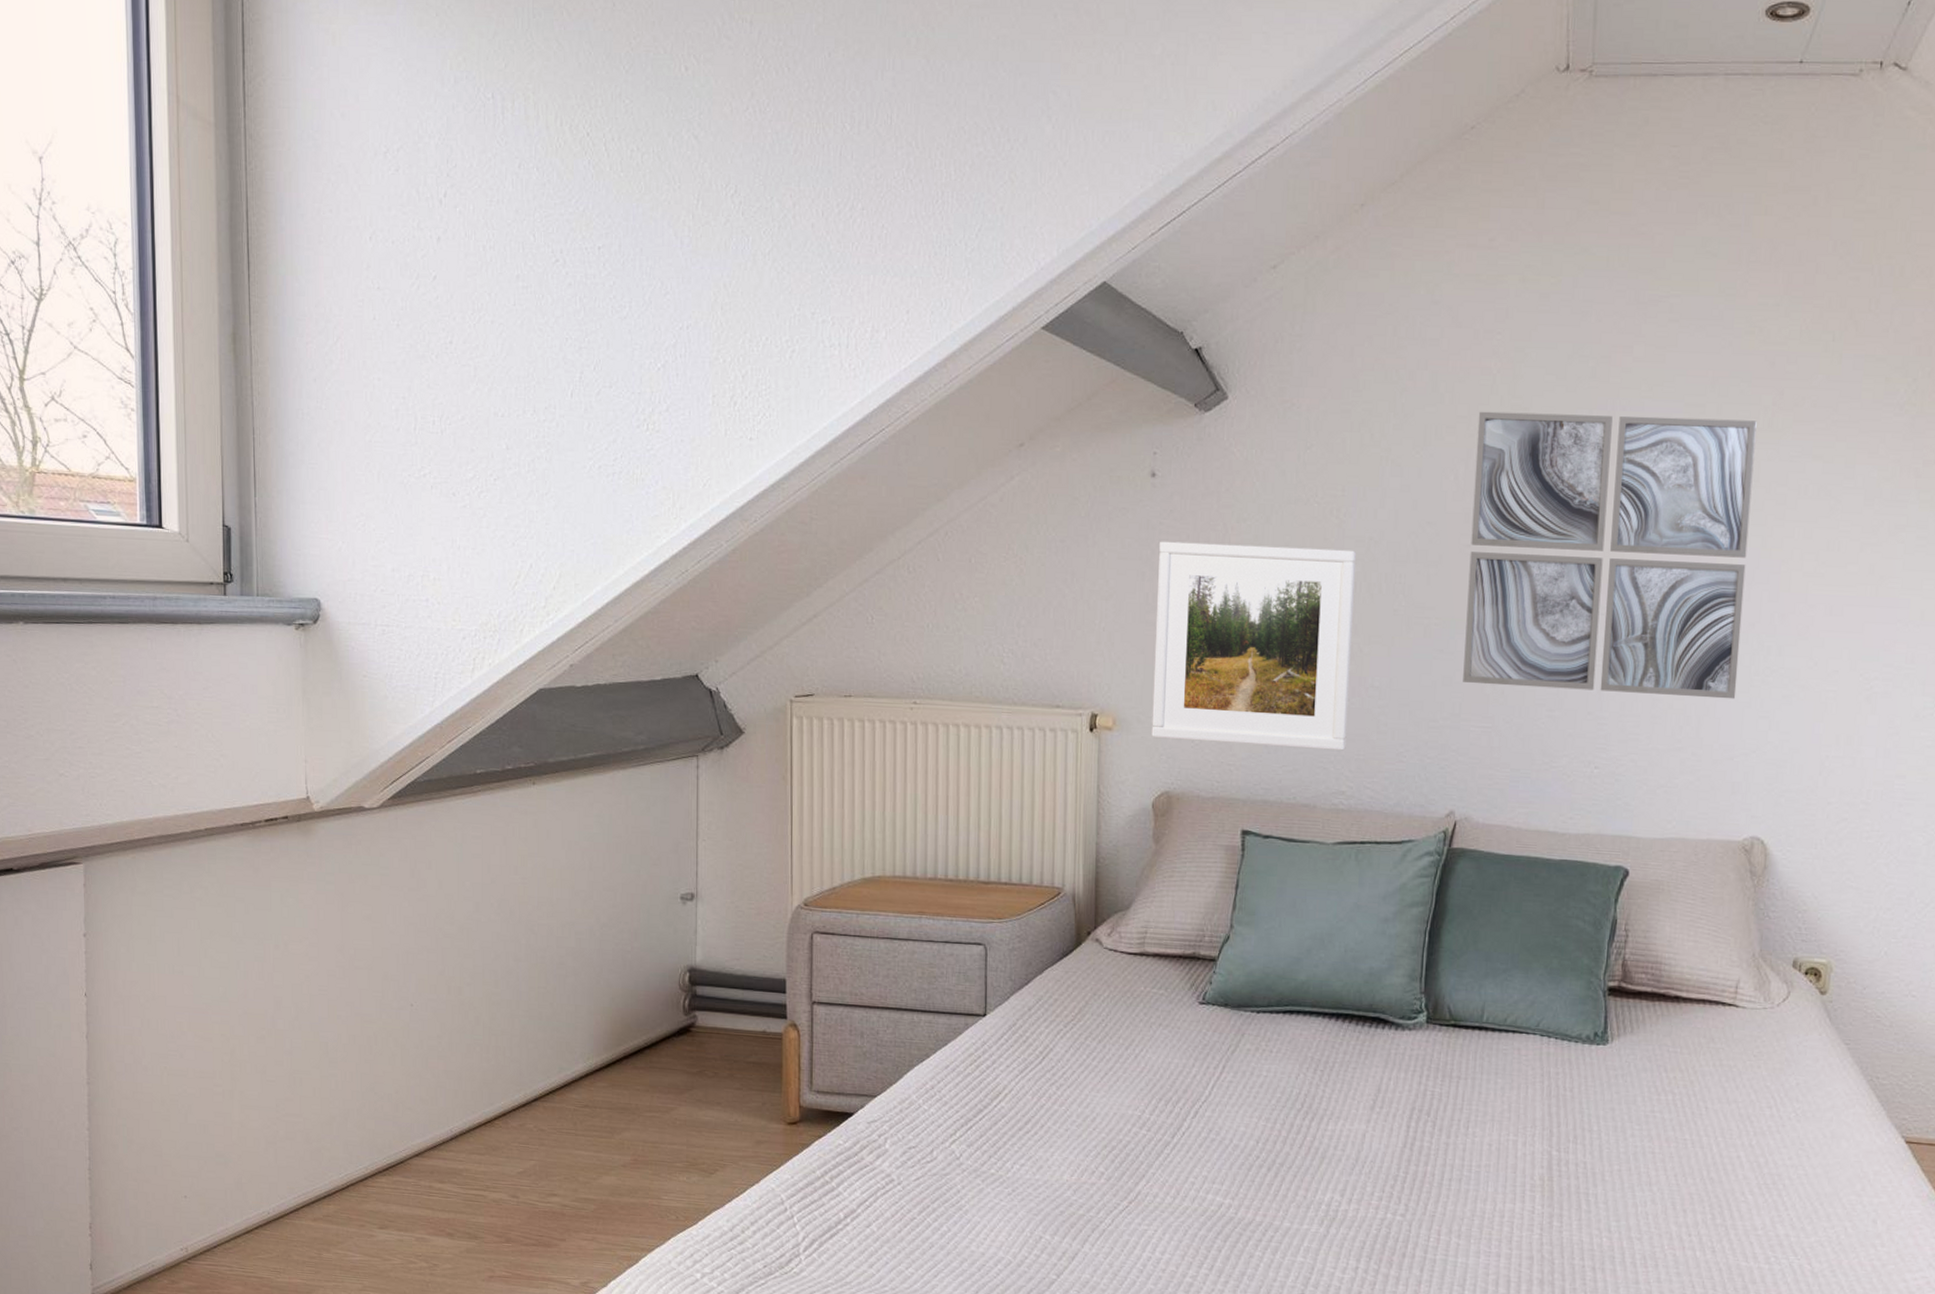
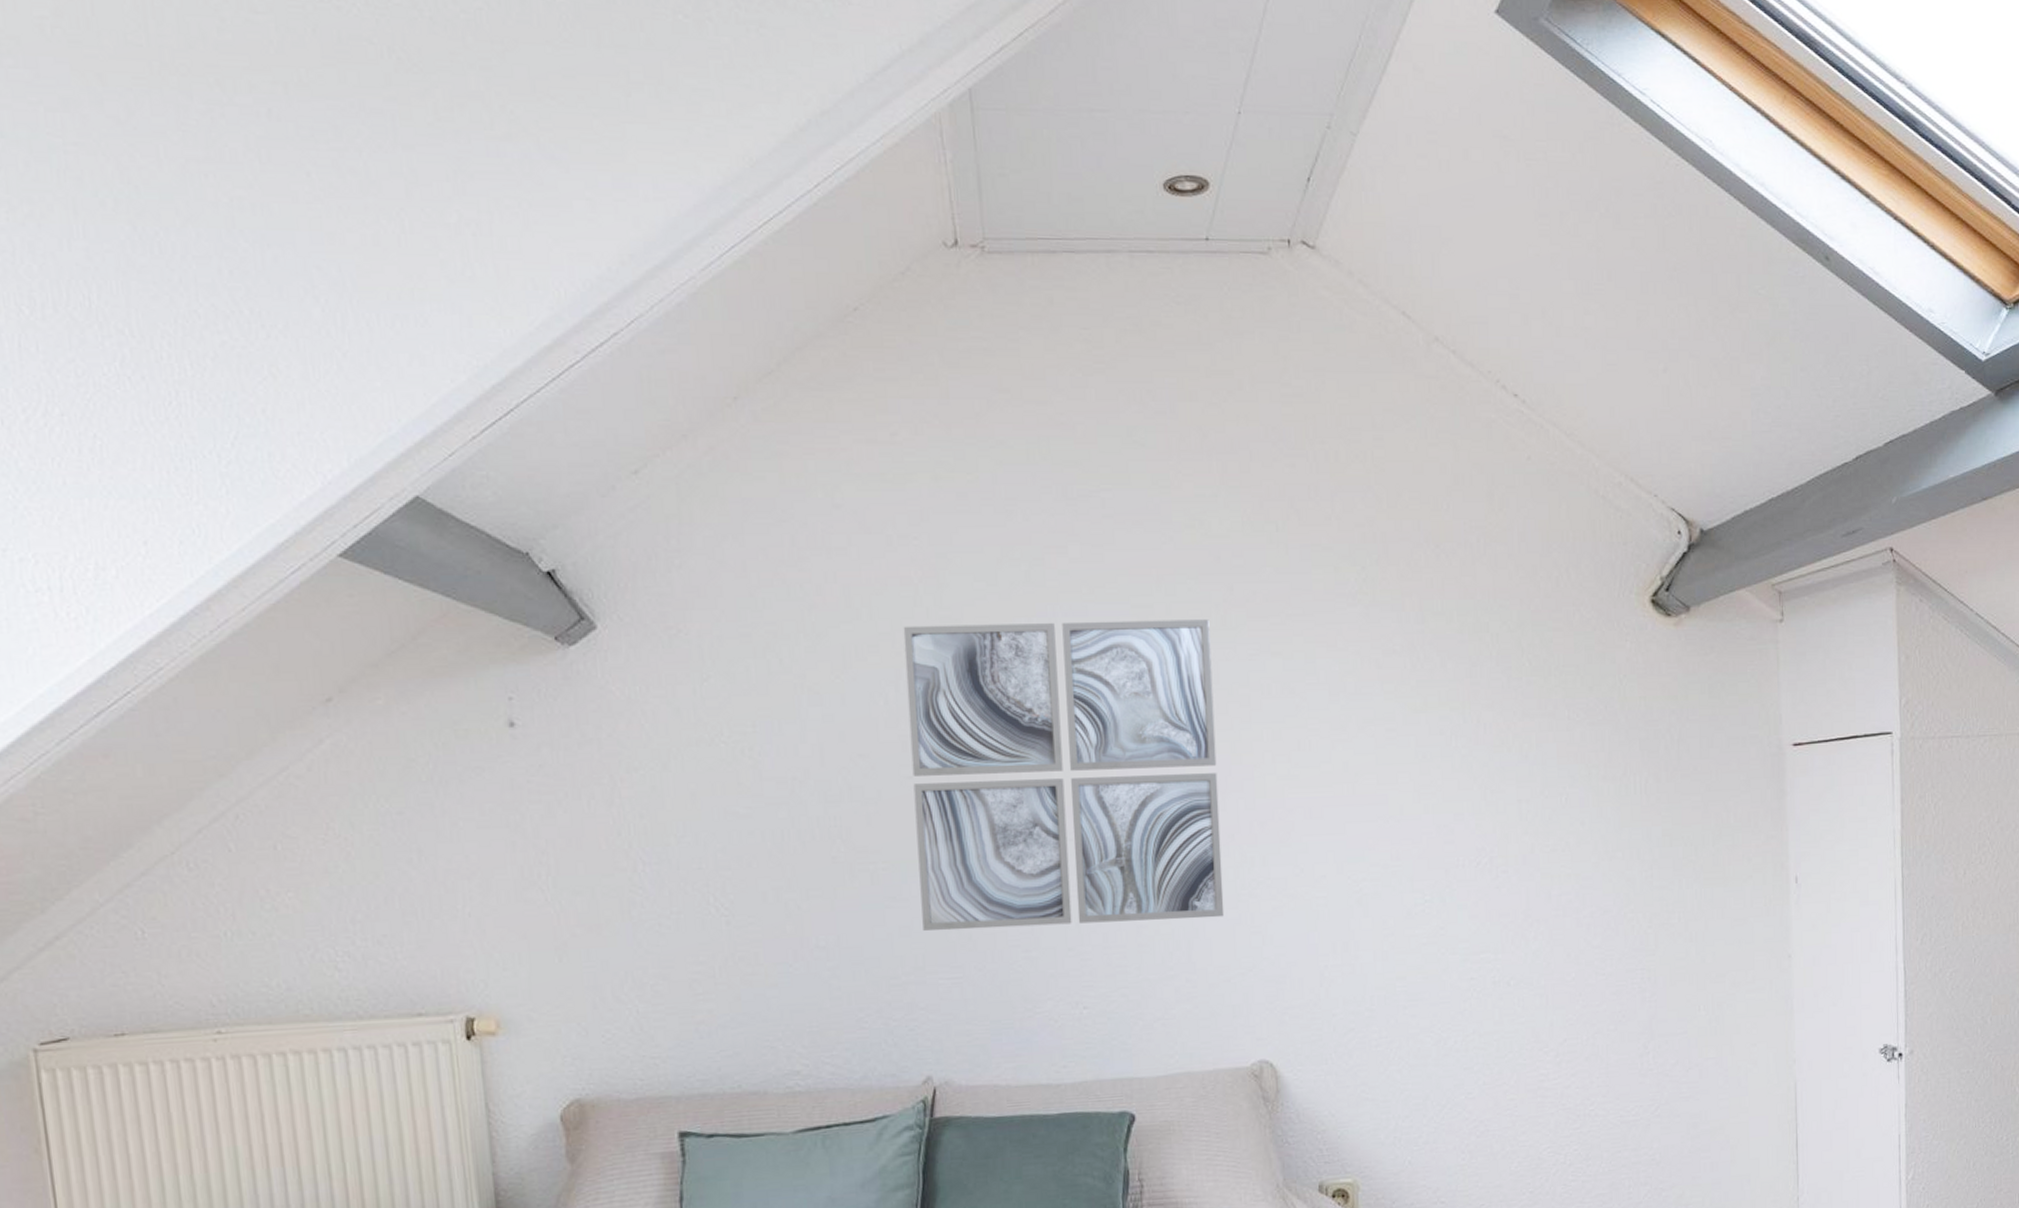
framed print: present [1151,541,1356,751] -> none [530,793,795,1038]

